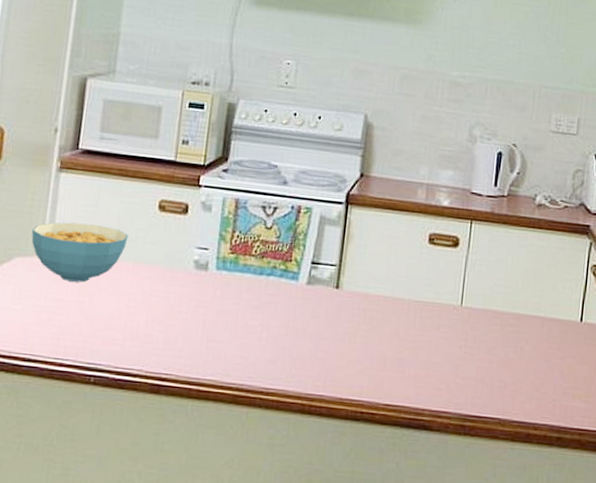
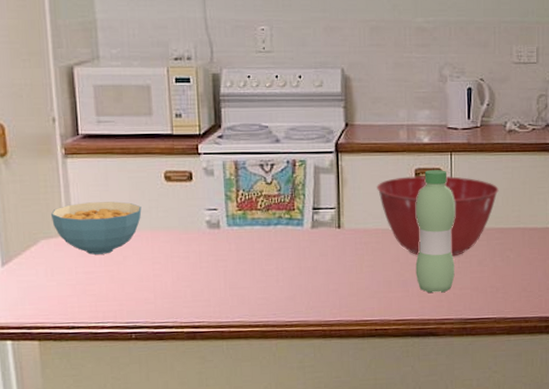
mixing bowl: none [385,240,520,339] -> present [377,175,499,257]
water bottle: none [415,237,470,380] -> present [415,170,456,294]

